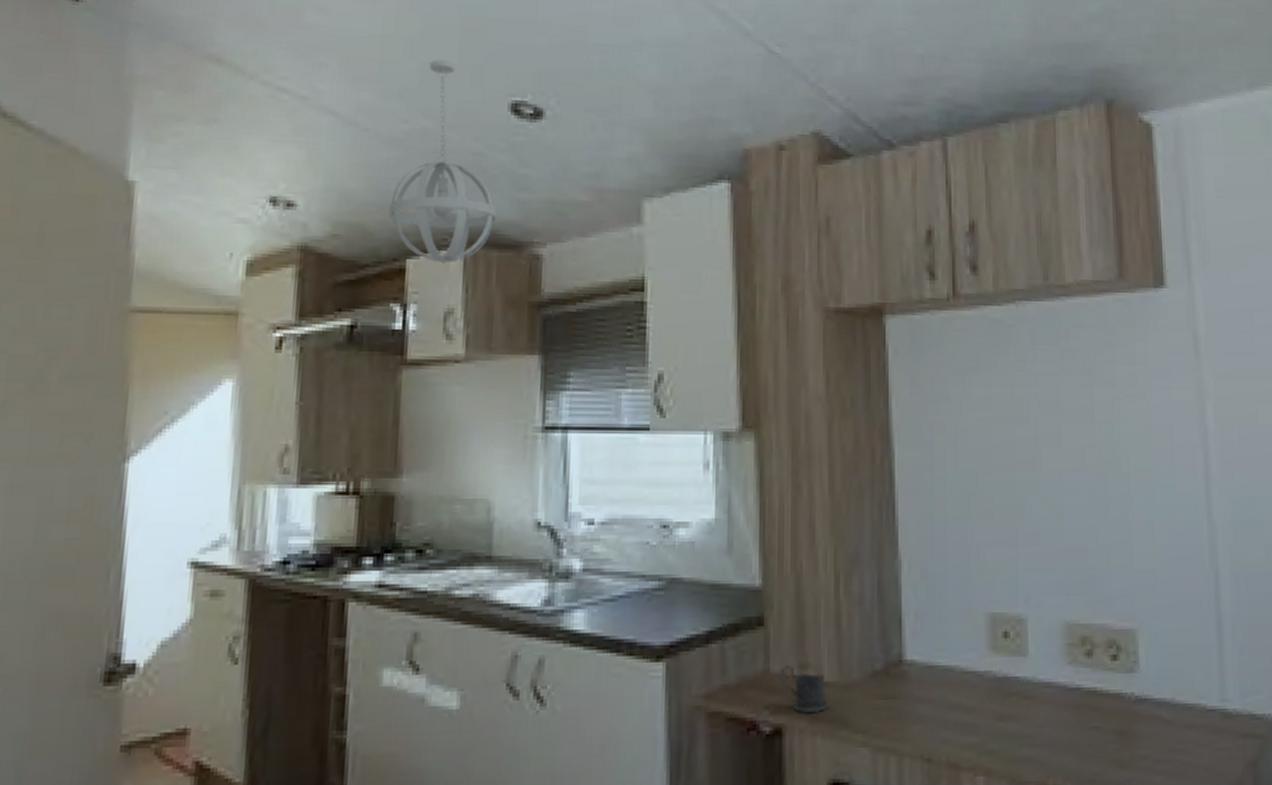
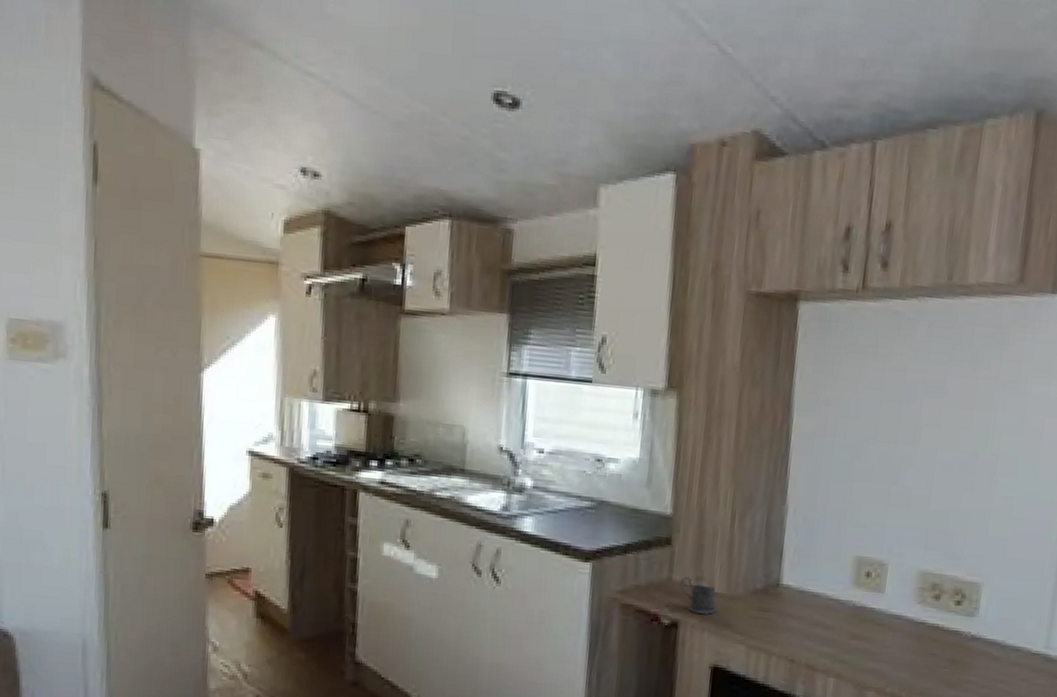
pendant light: present [388,59,498,264] -> none [392,50,479,232]

